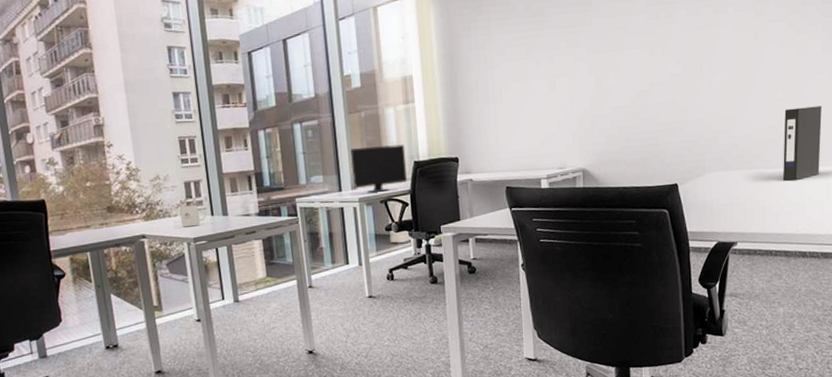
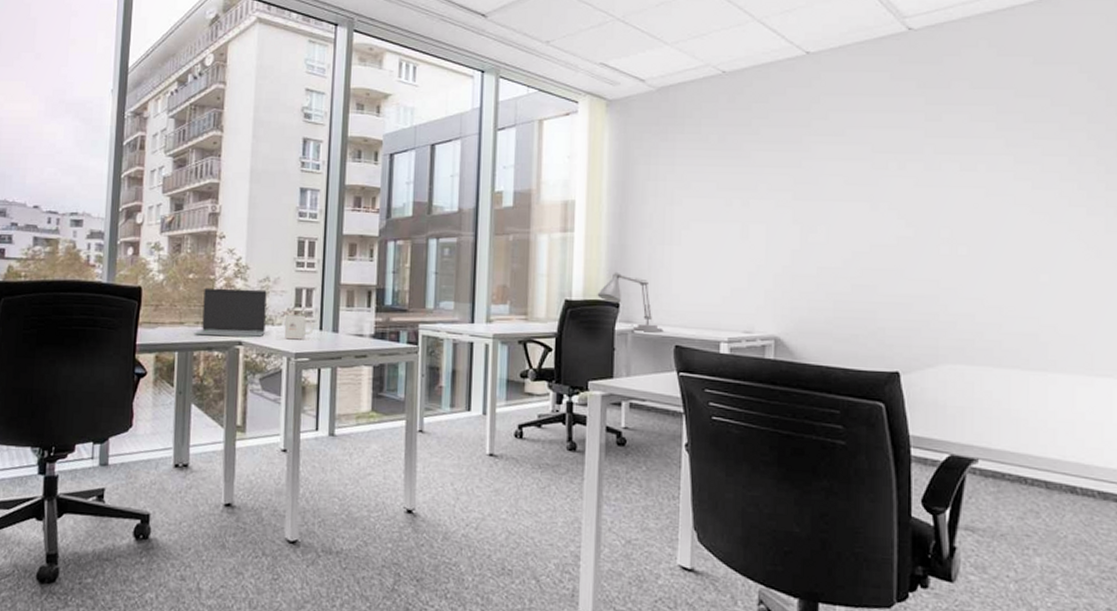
laptop: none [100,187,164,235] -> present [194,287,267,337]
computer monitor: present [350,144,408,193] -> none [488,276,556,330]
desk lamp: none [439,132,496,180] -> present [597,271,664,333]
binder: present [782,105,822,182] -> none [1045,297,1103,391]

